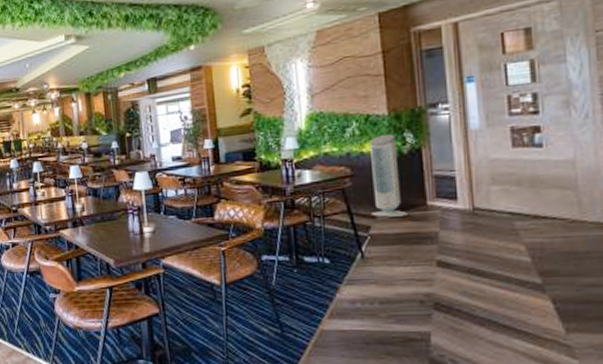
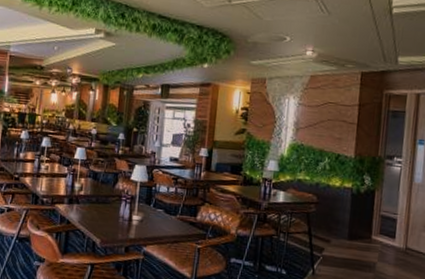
air purifier: present [370,134,407,218] -> none [327,174,357,245]

